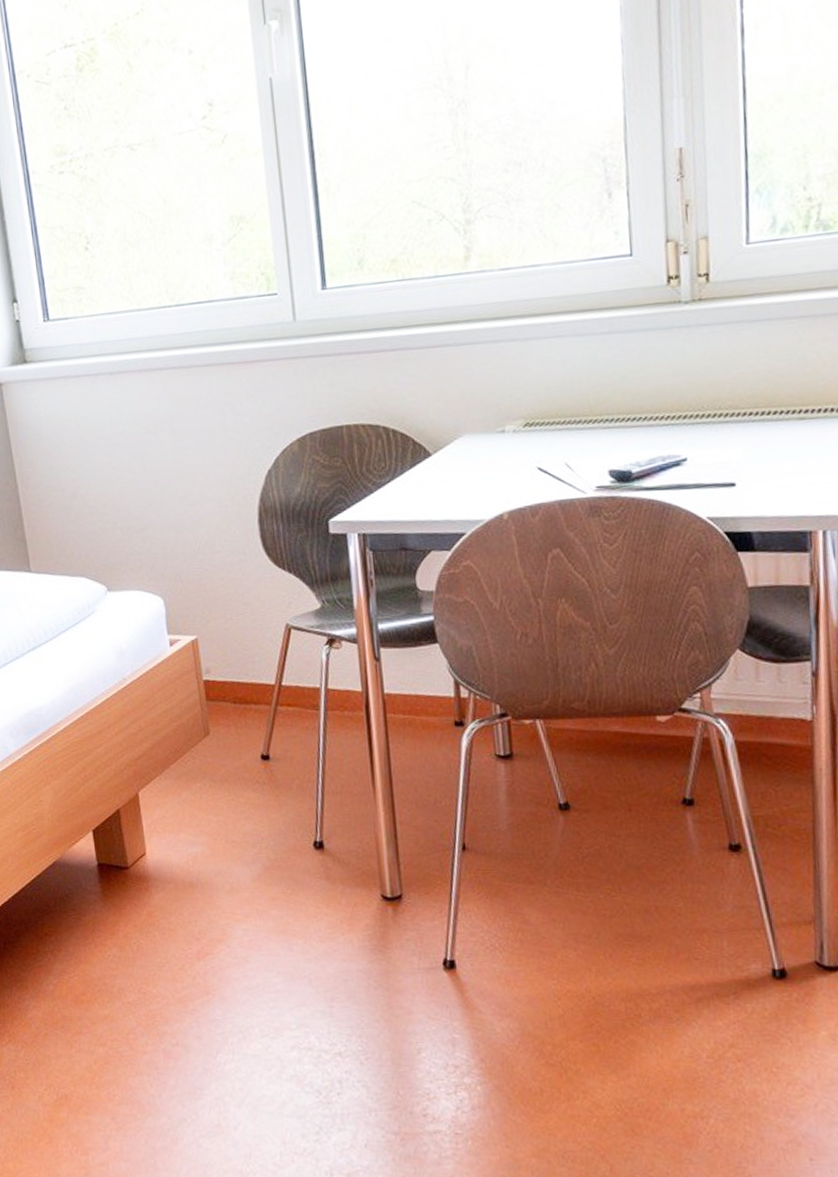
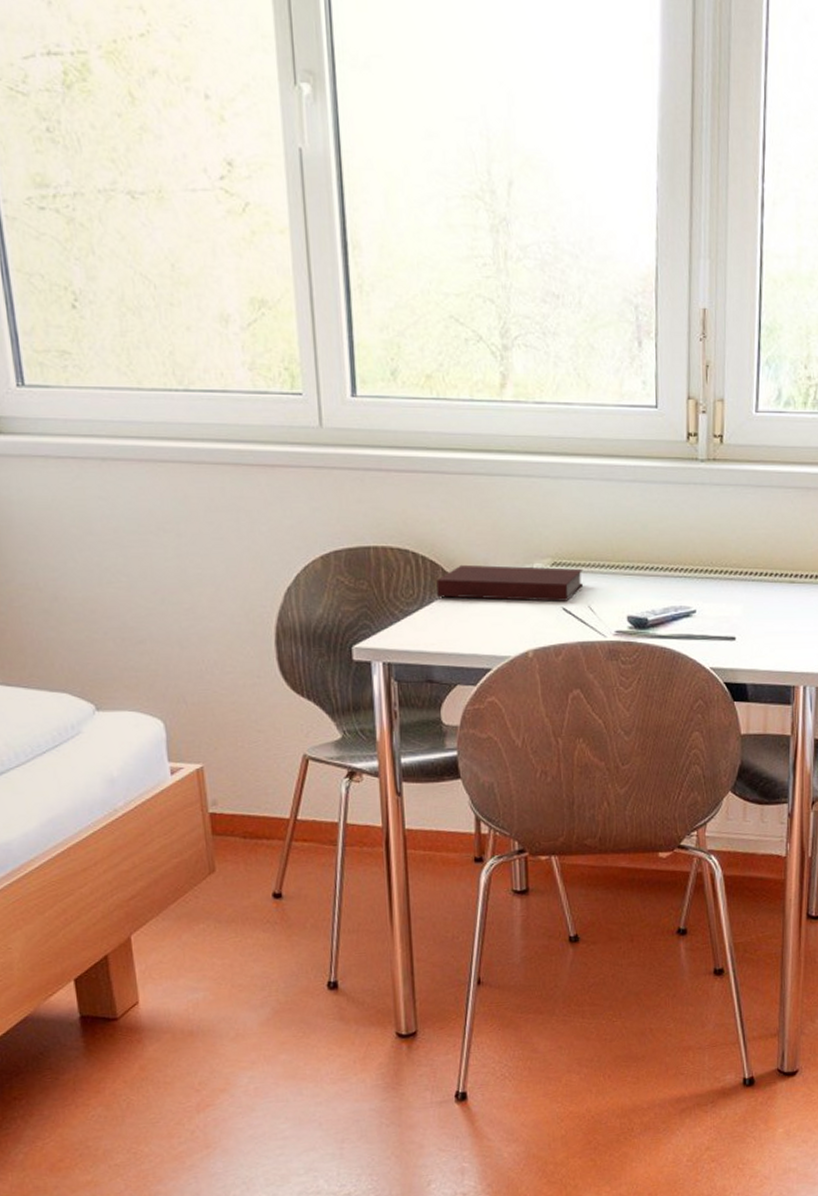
notebook: none [407,426,558,467] -> present [436,564,583,602]

